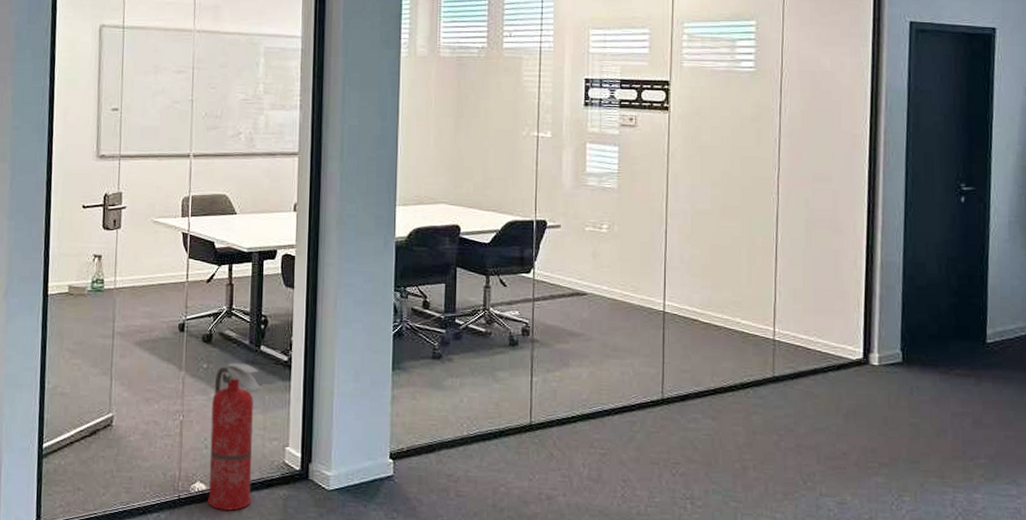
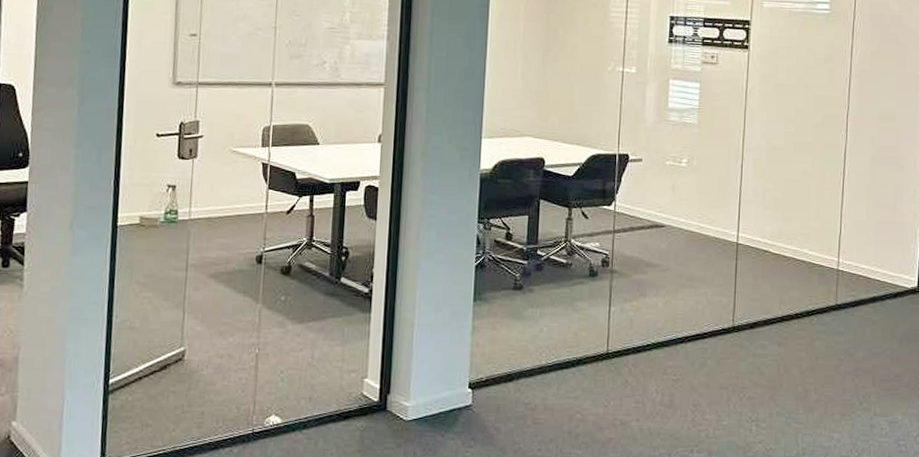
fire extinguisher: present [208,363,260,511] -> none [283,295,339,443]

